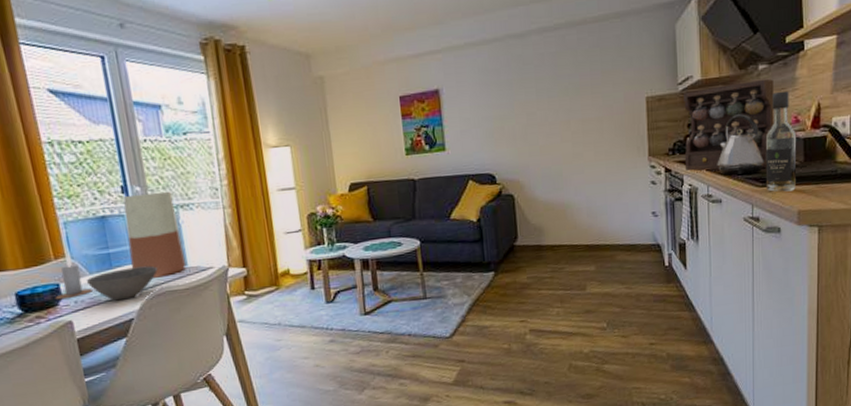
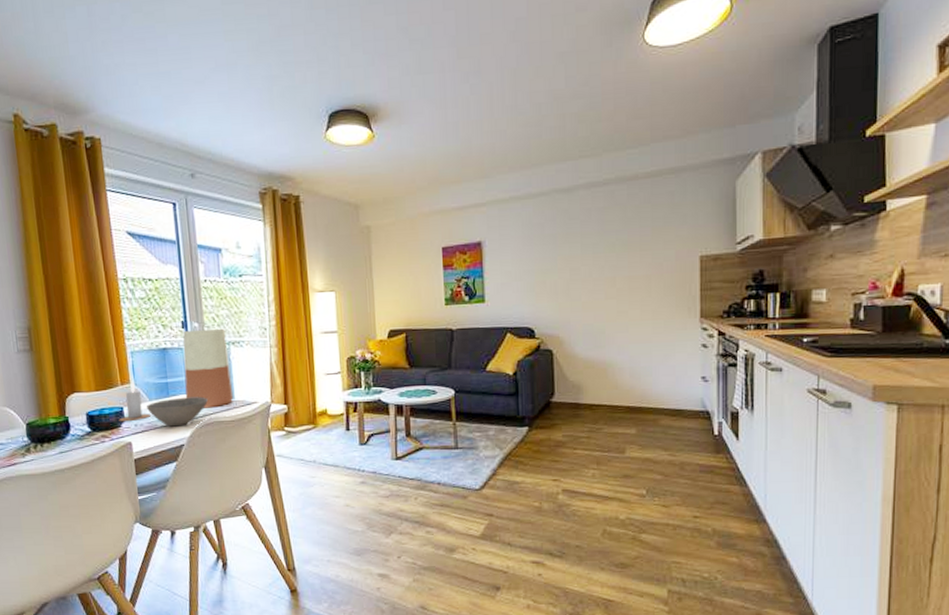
spice rack: present [684,78,774,171] -> none [742,240,848,338]
kettle: present [717,114,764,176] -> none [778,277,834,343]
bottle: present [765,90,797,193] -> none [835,254,874,364]

